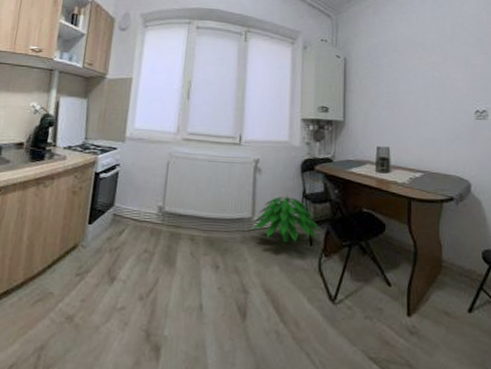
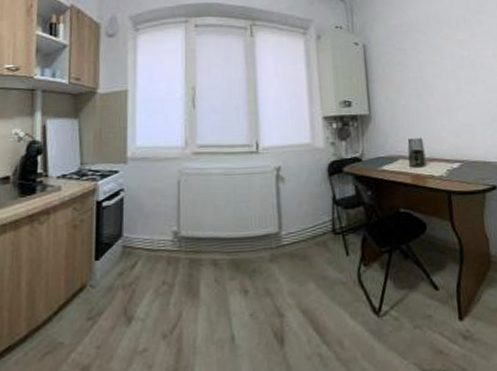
indoor plant: present [253,194,320,243] -> none [281,202,356,256]

